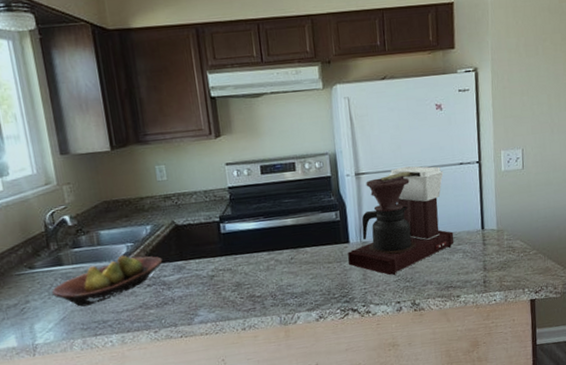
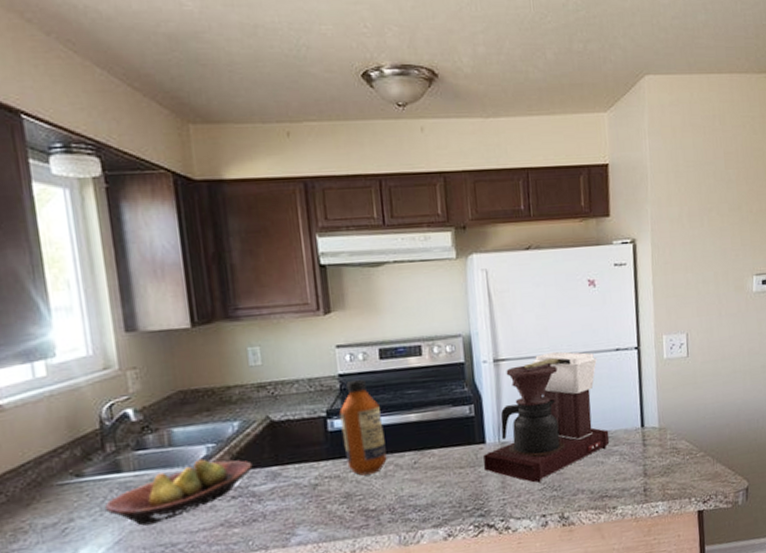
bottle: none [230,190,269,269] -> present [339,379,387,476]

